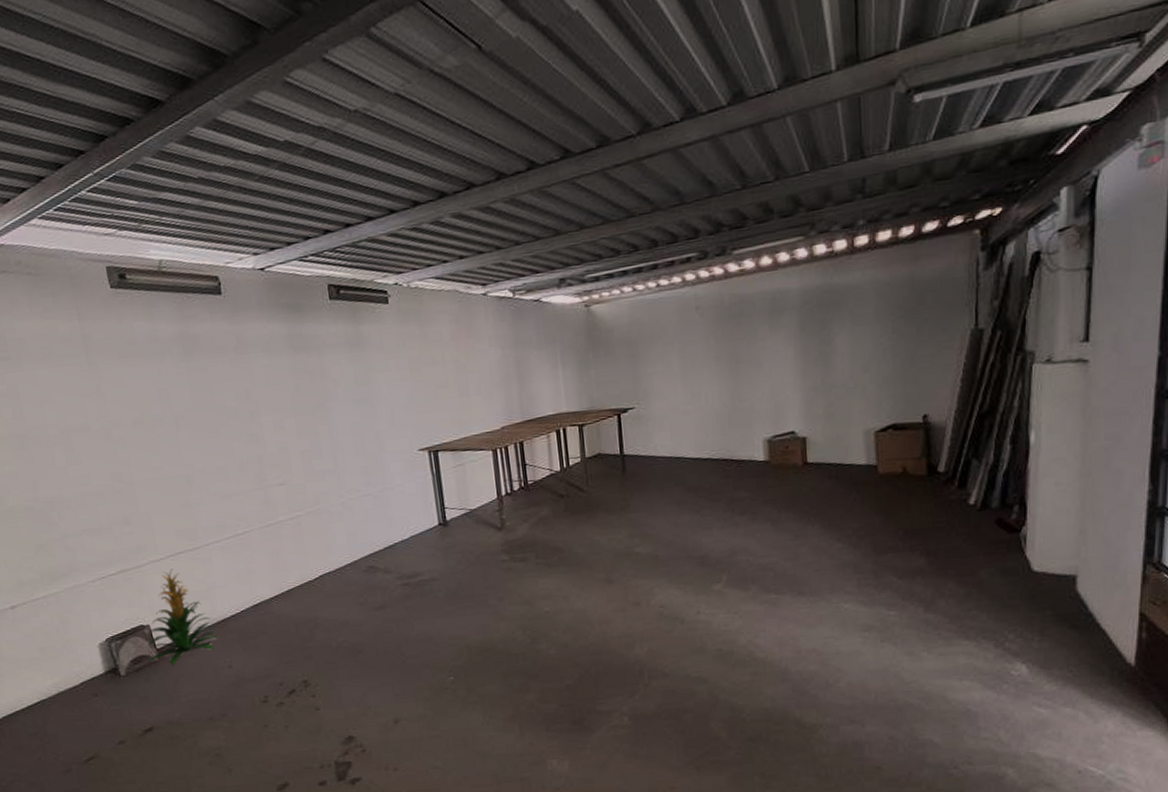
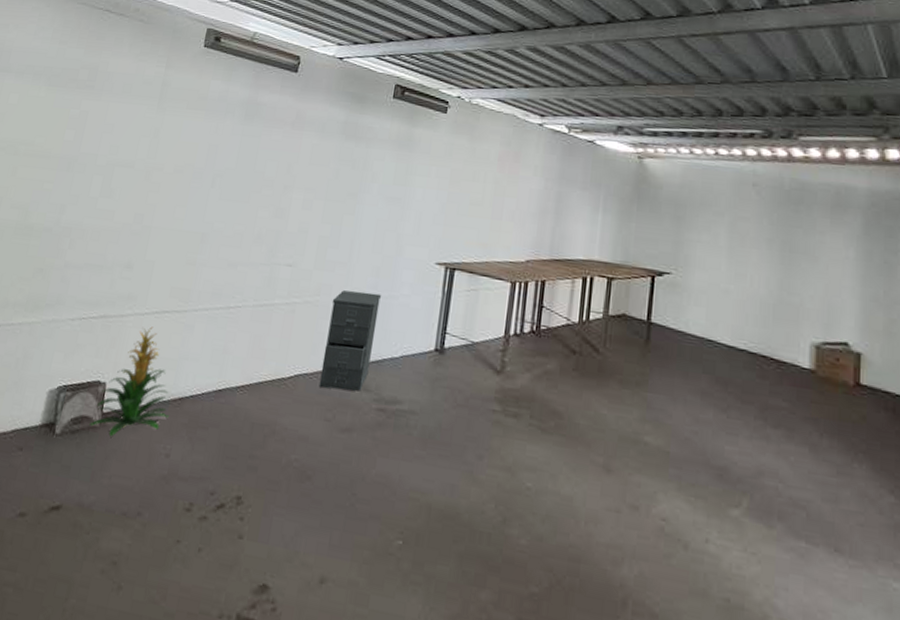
filing cabinet: none [332,489,385,581] -> present [319,290,382,392]

